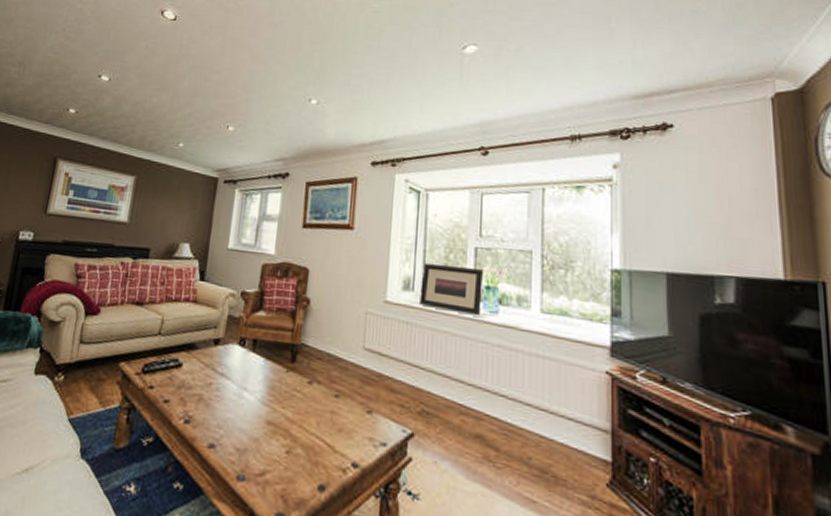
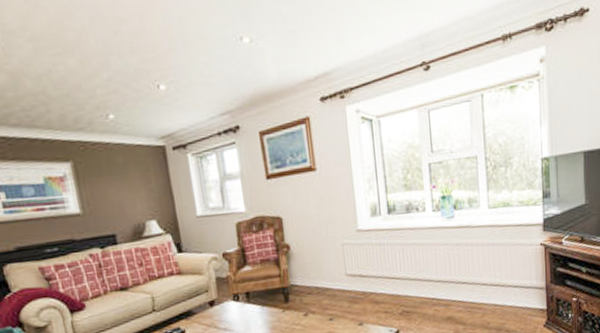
picture frame: present [420,264,483,316] -> none [386,182,440,226]

